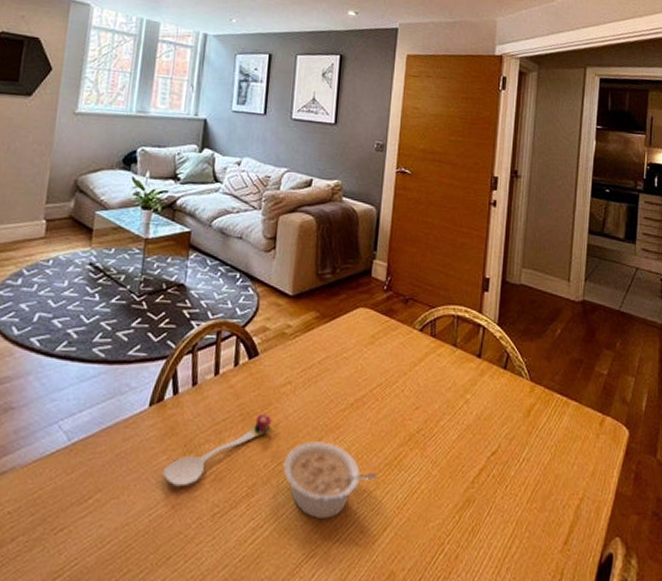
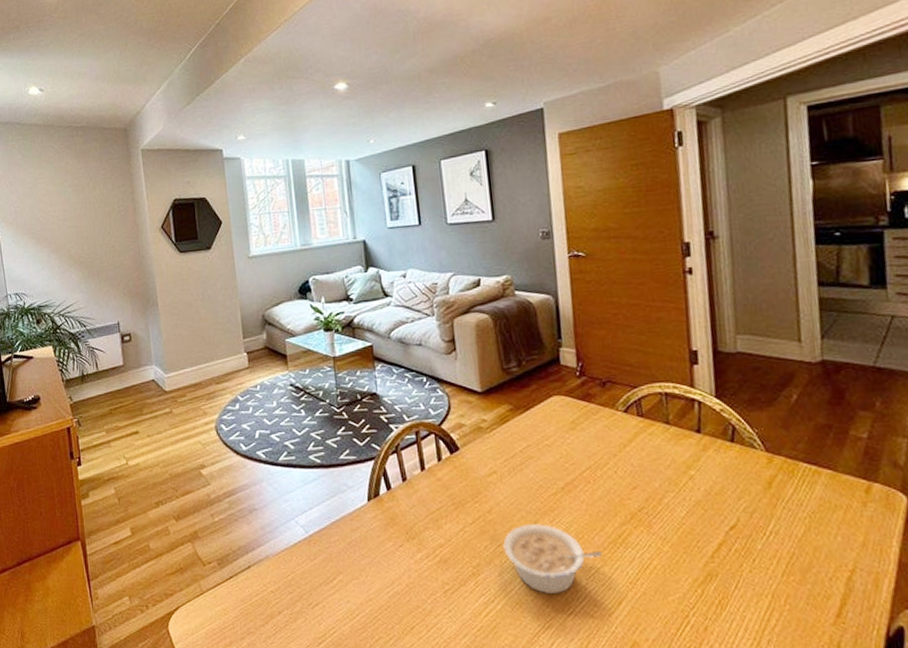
spoon: present [162,414,272,487] -> none [391,502,485,568]

